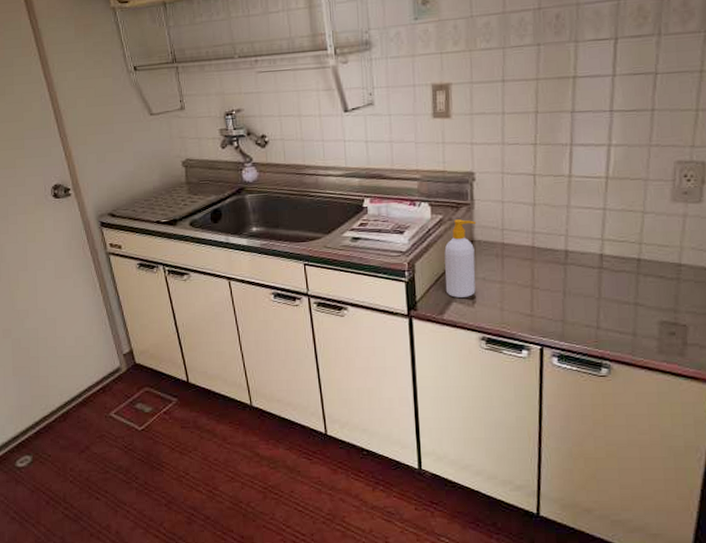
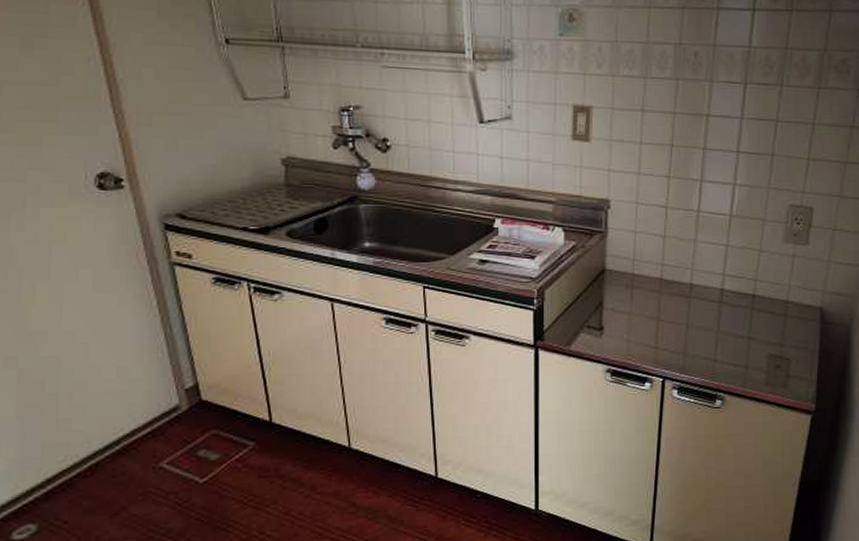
soap bottle: present [444,219,477,298] -> none [574,247,609,328]

